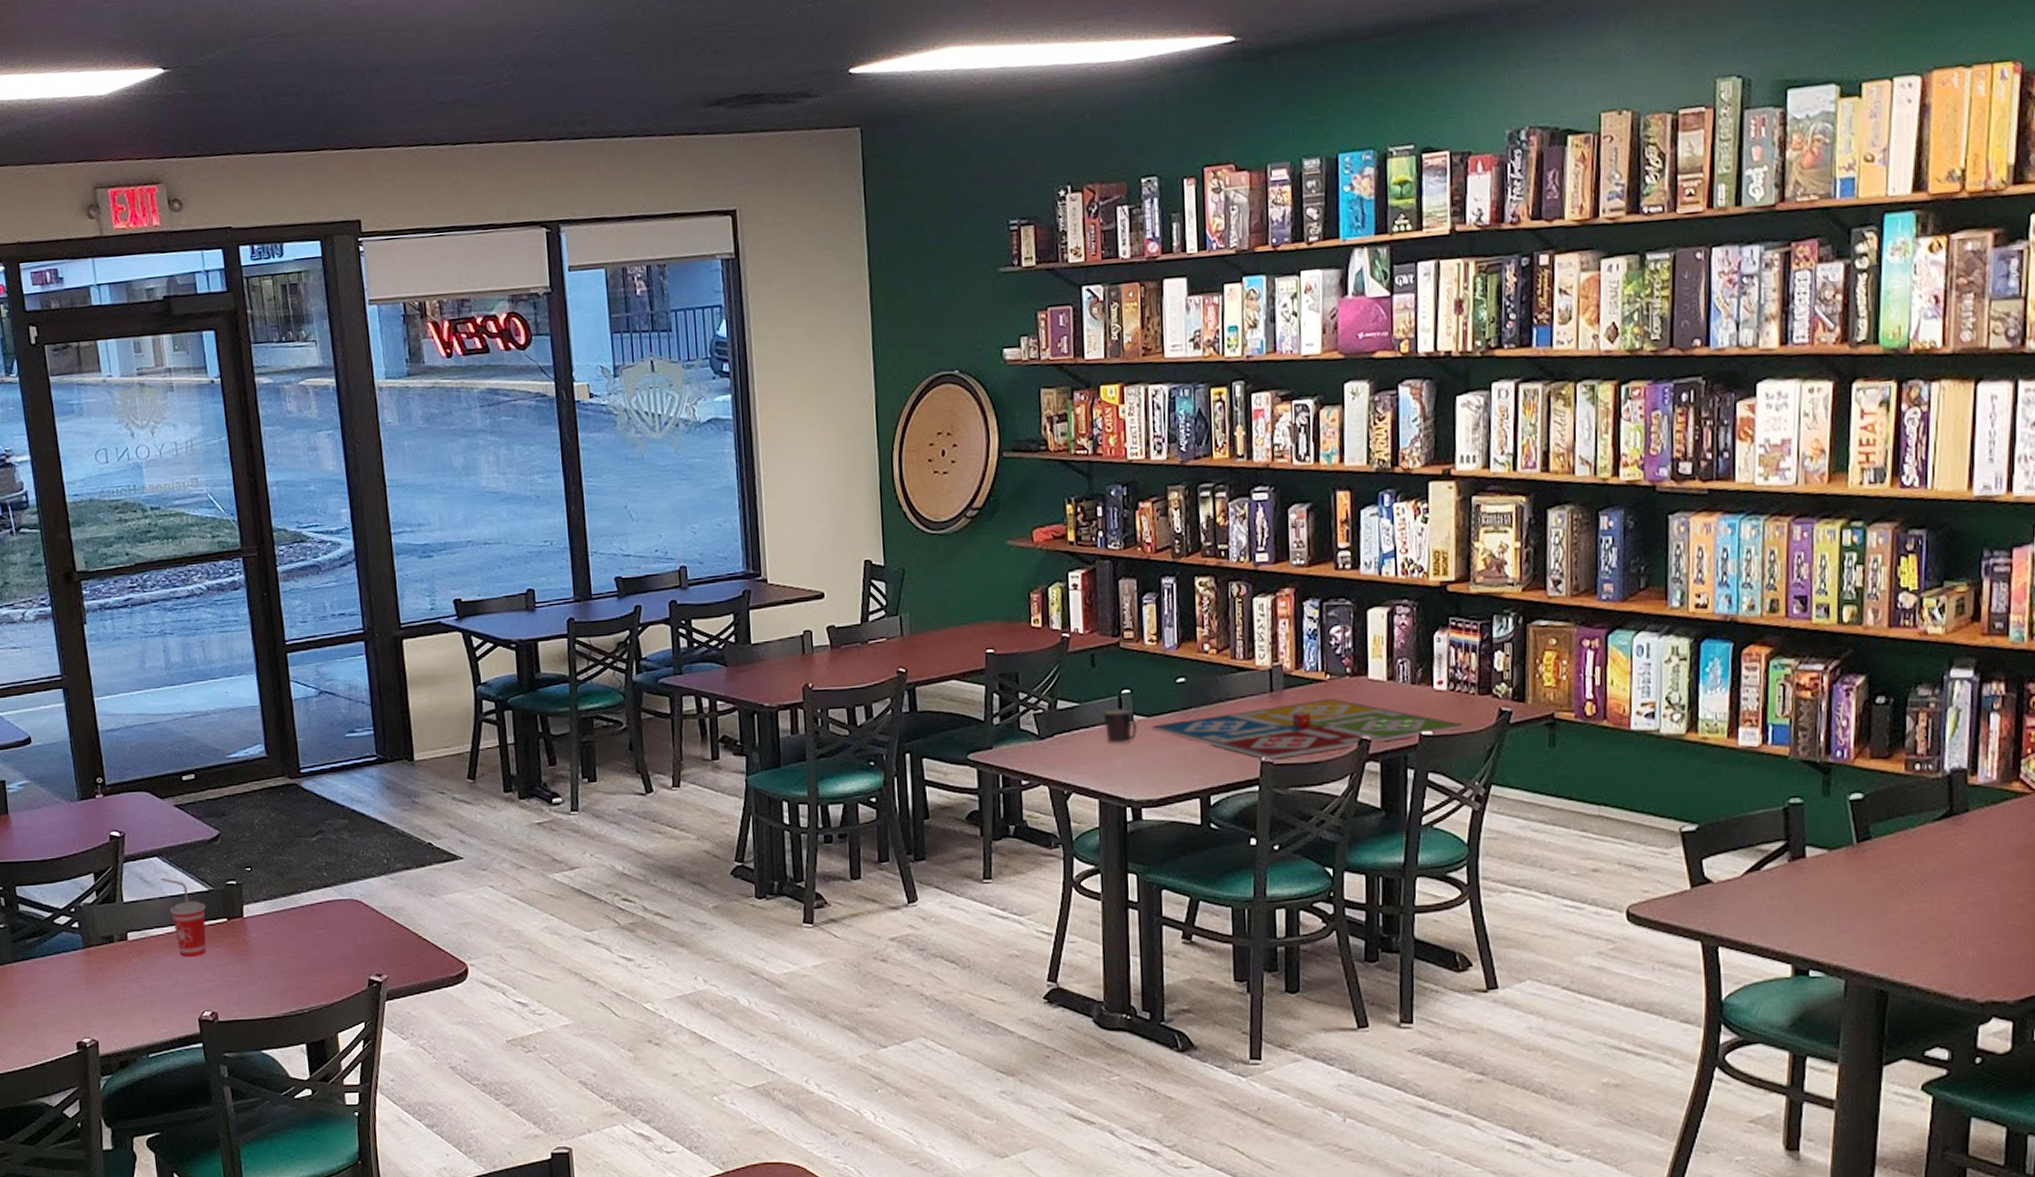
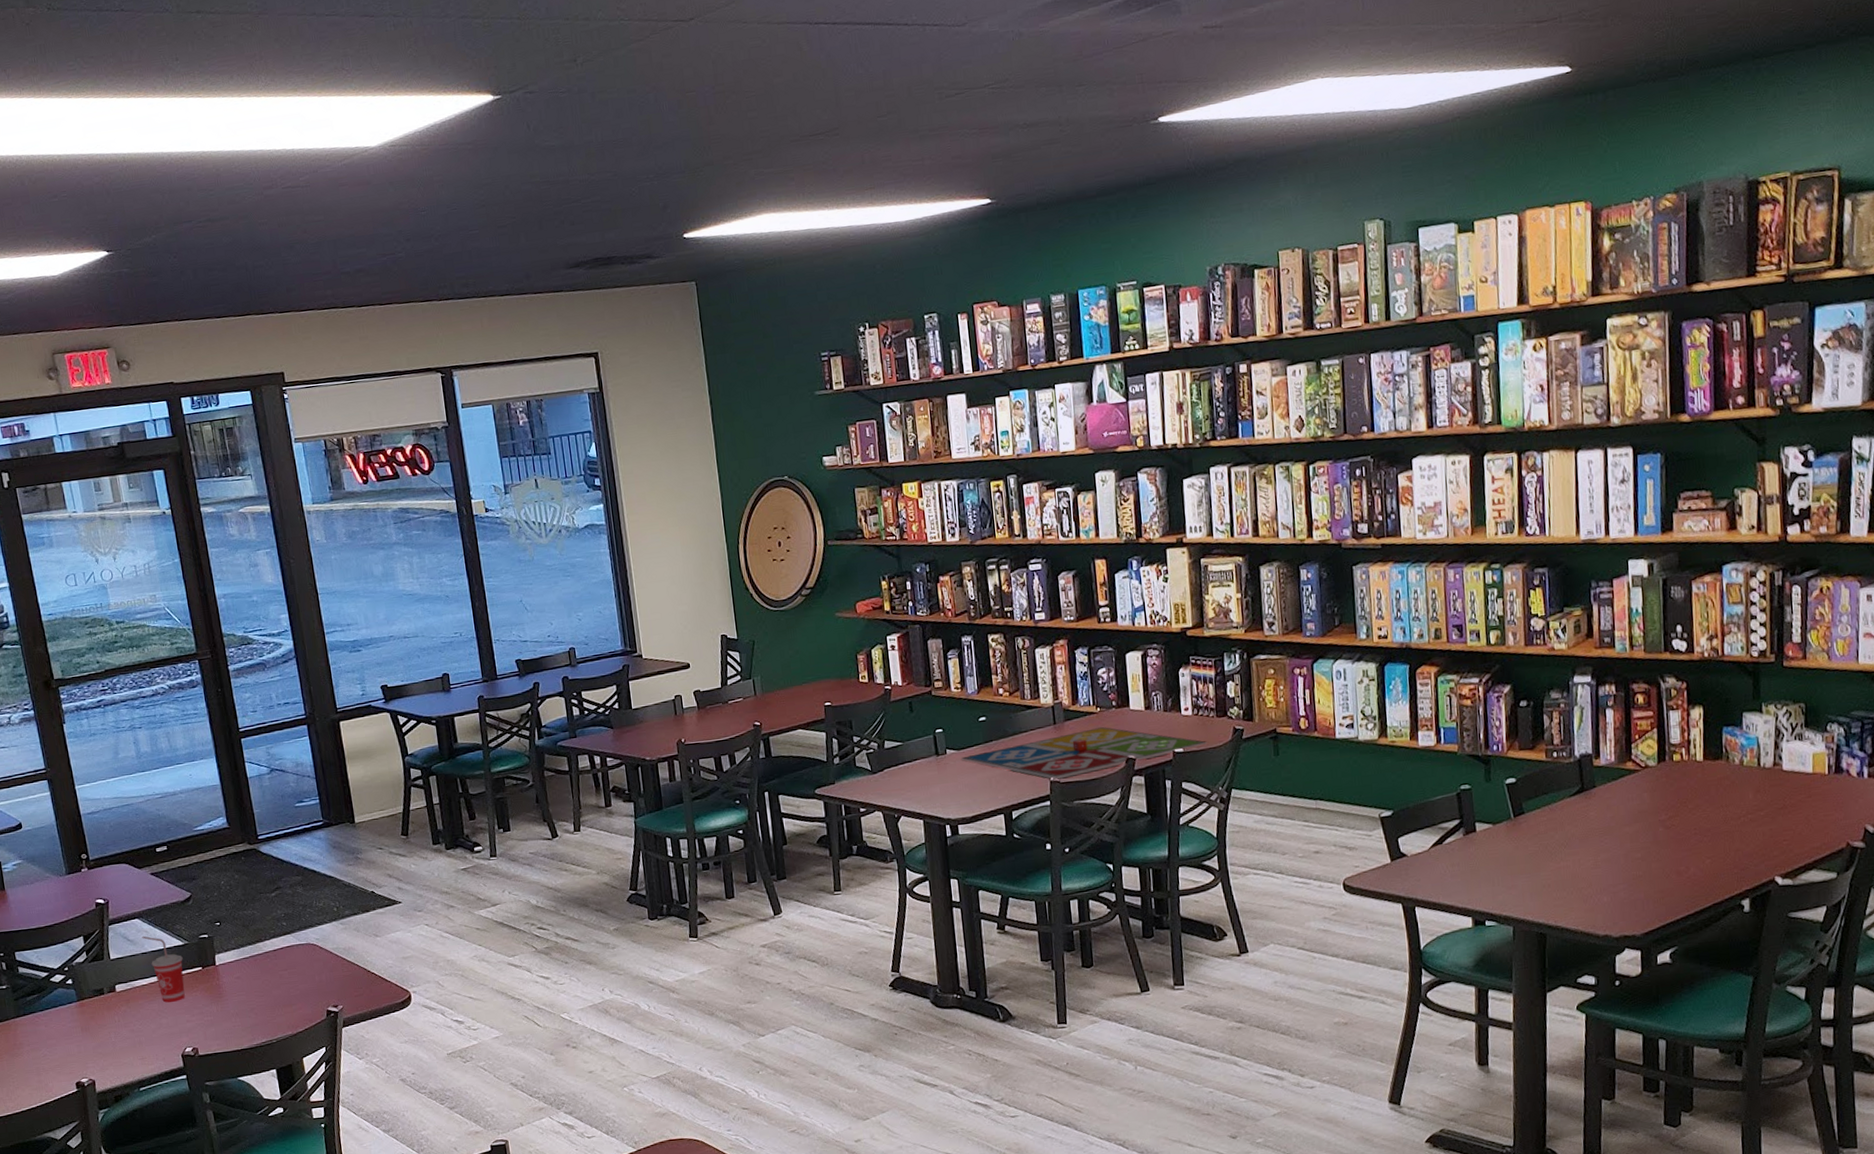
mug: present [1103,708,1137,746] -> none [922,744,950,775]

